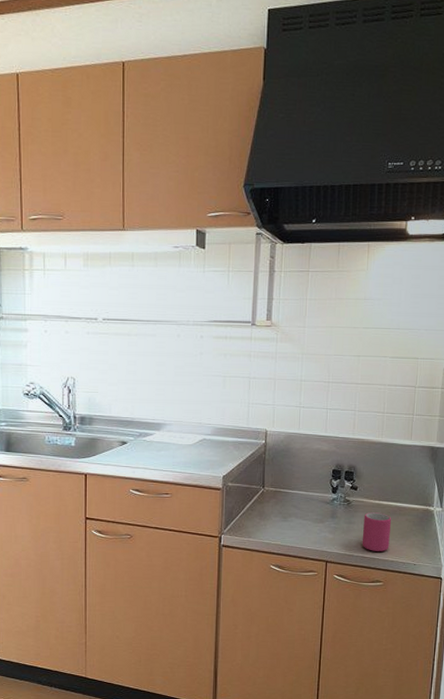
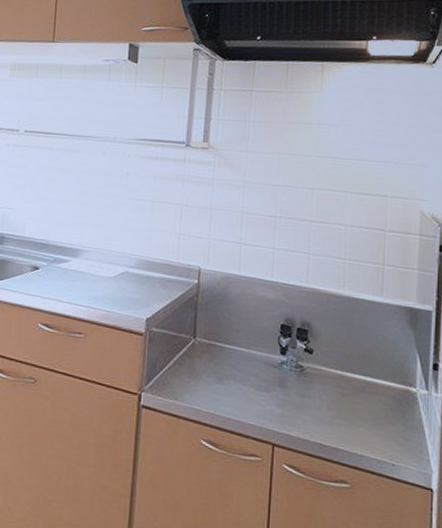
mug: present [362,512,392,551] -> none [320,385,360,441]

